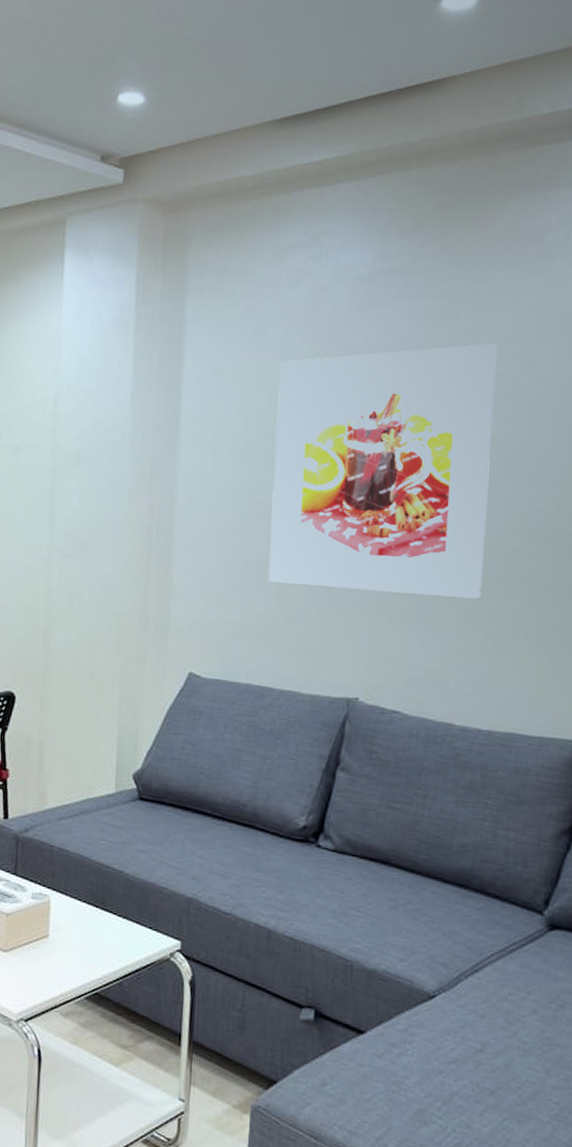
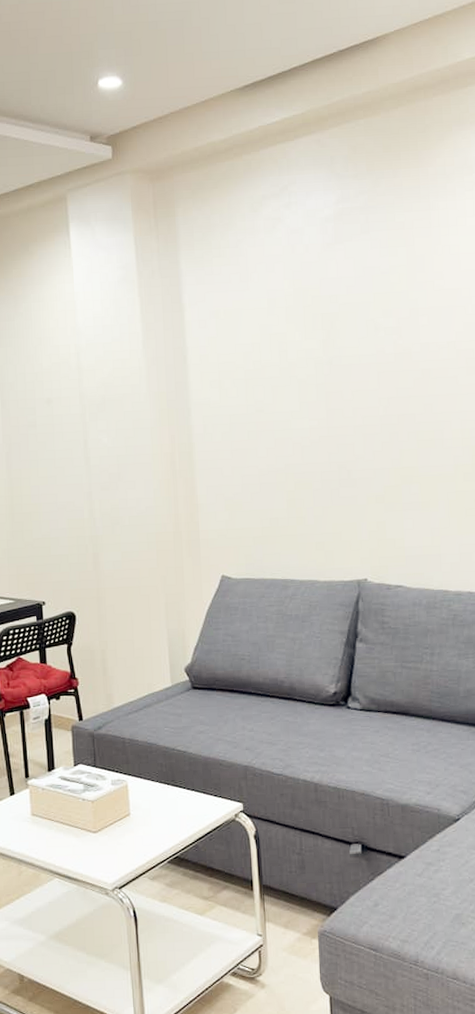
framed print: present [268,344,498,600] -> none [267,263,459,490]

